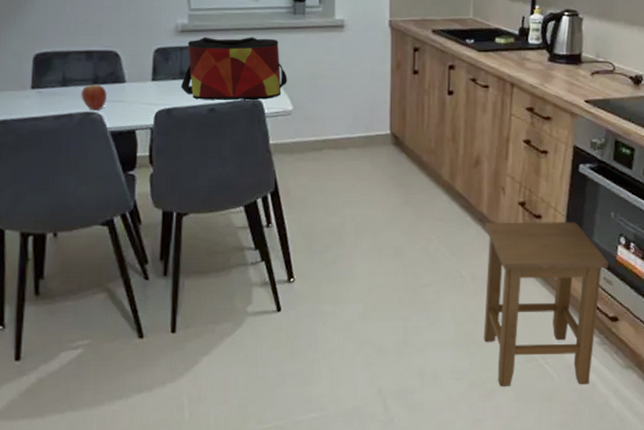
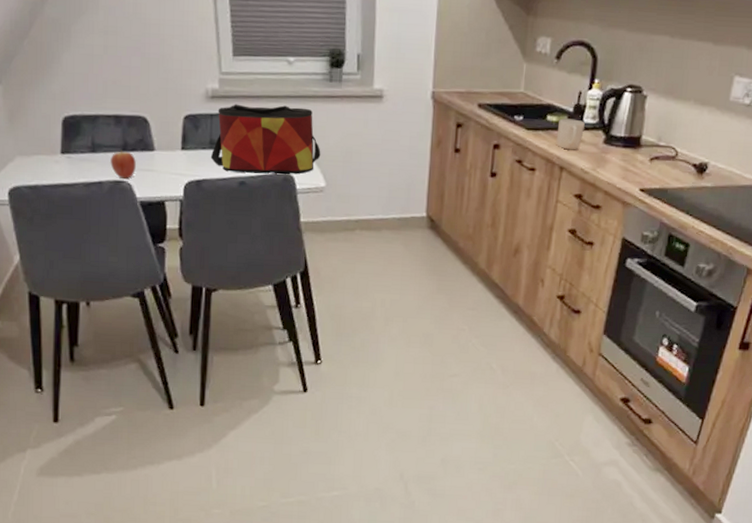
stool: present [483,222,609,386] -> none [509,315,648,484]
mug: none [505,40,531,68] -> present [556,118,586,150]

